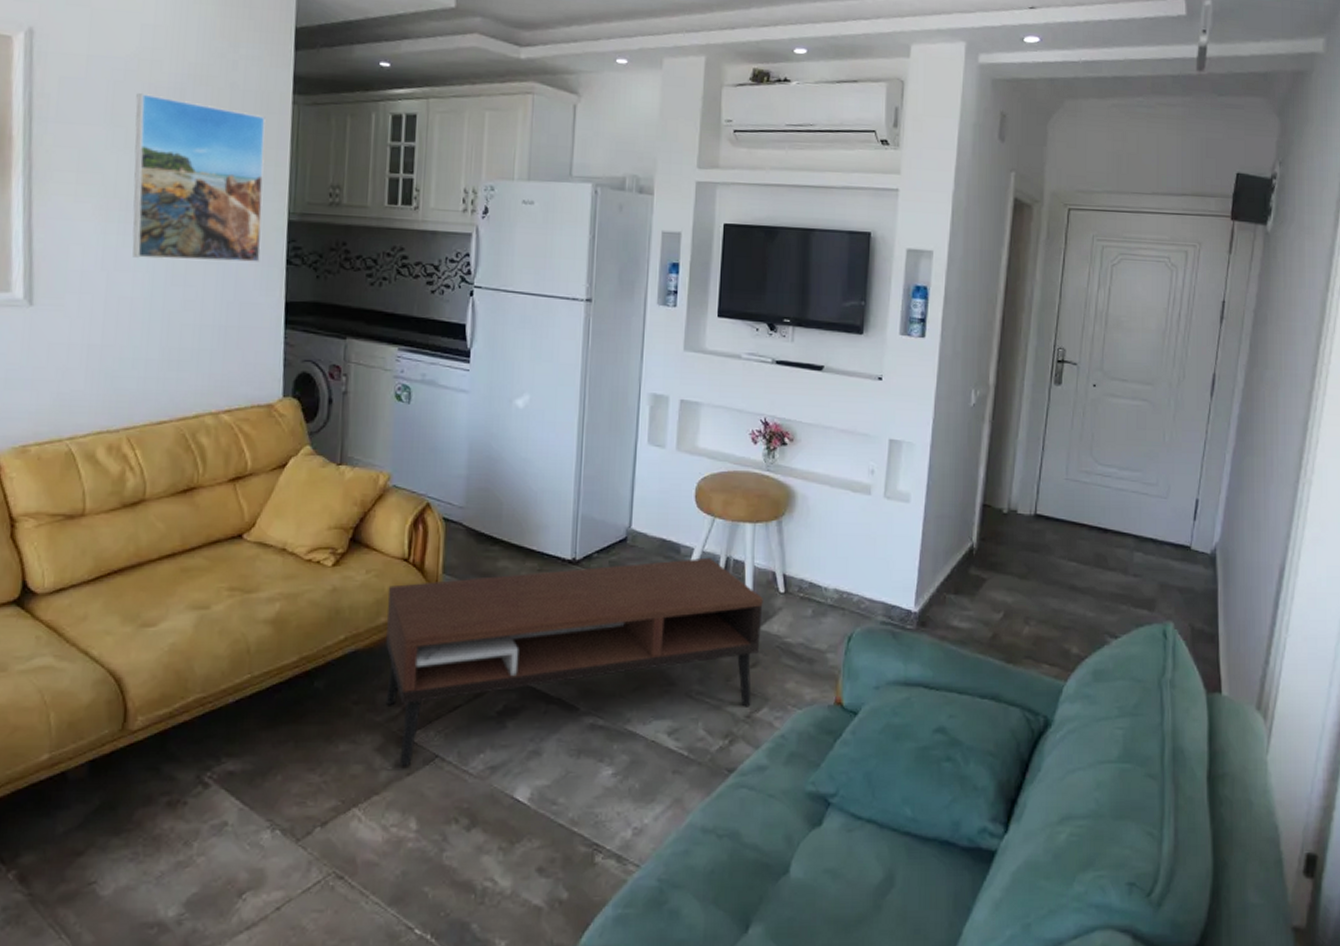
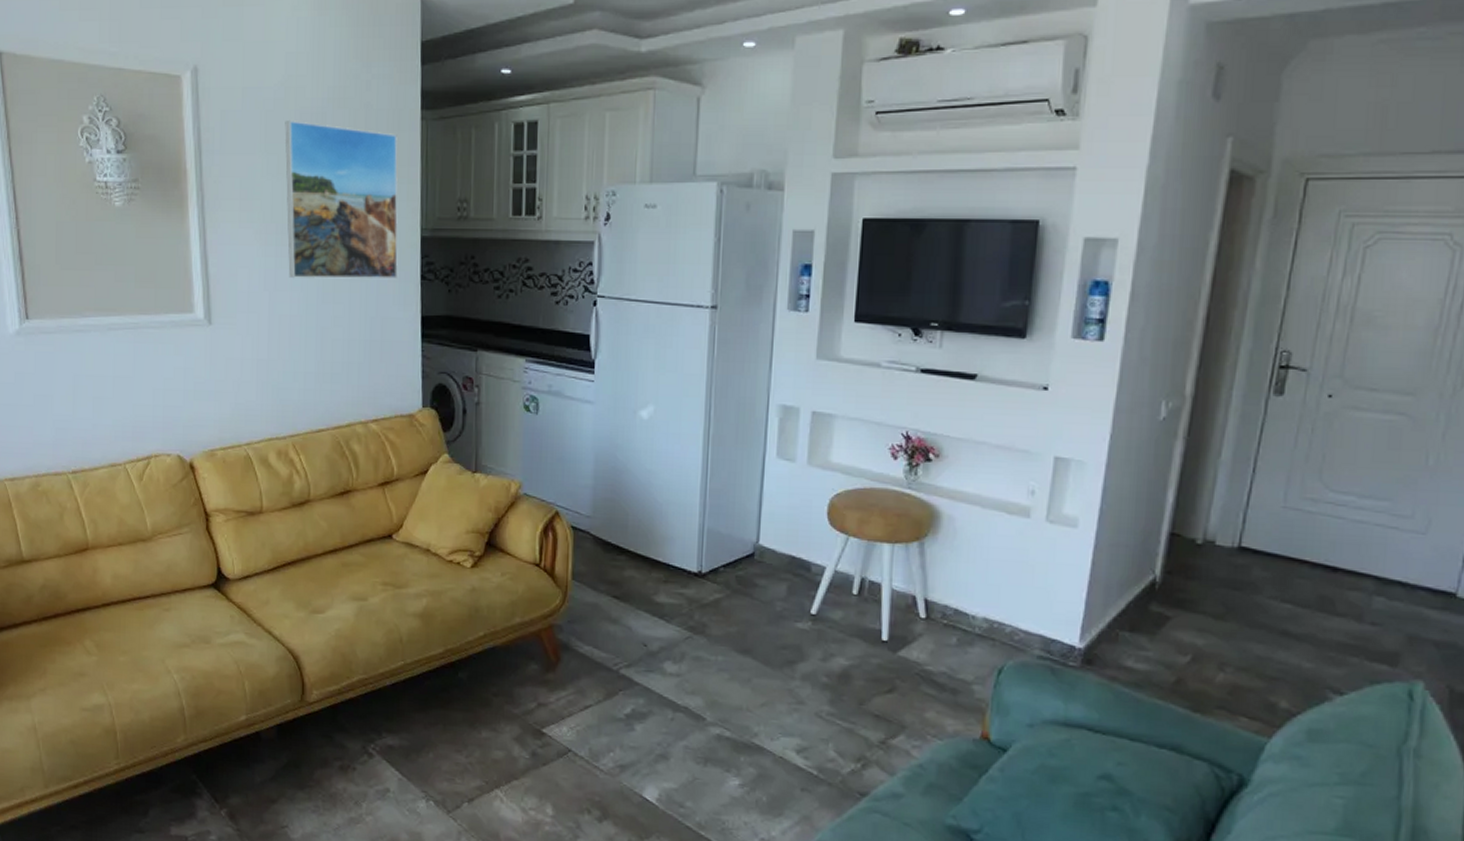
coffee table: present [385,557,763,767] -> none [521,577,901,758]

